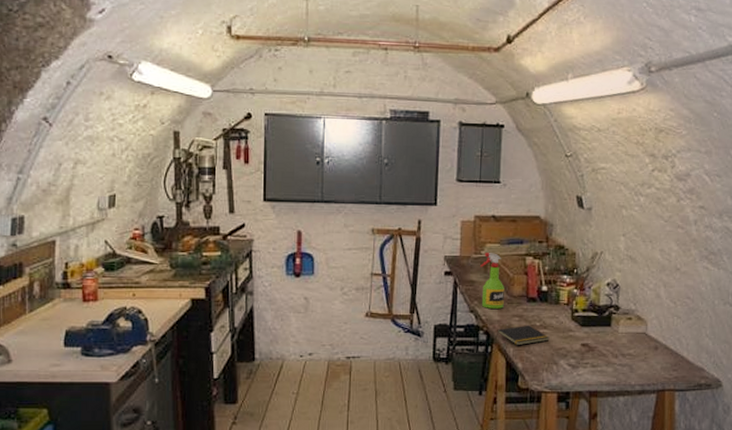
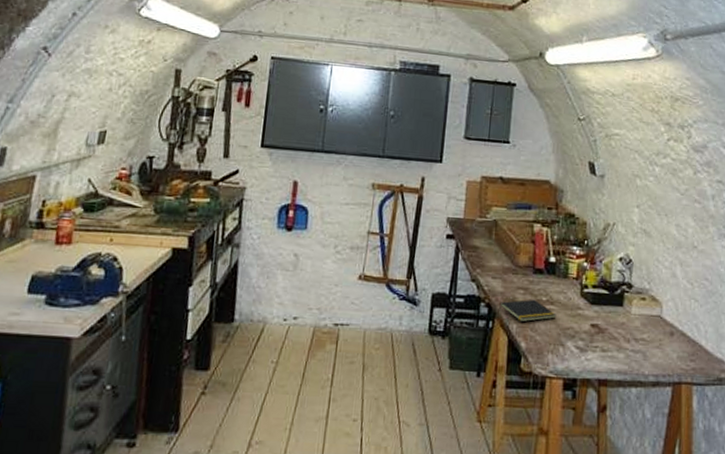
spray bottle: present [480,253,505,309] -> none [484,217,510,279]

